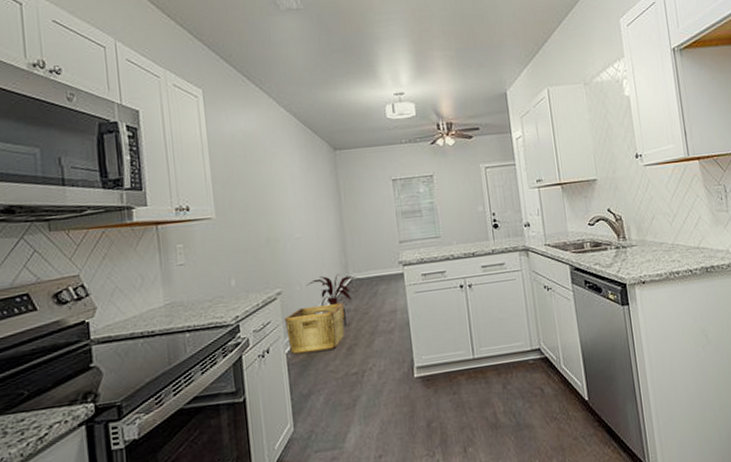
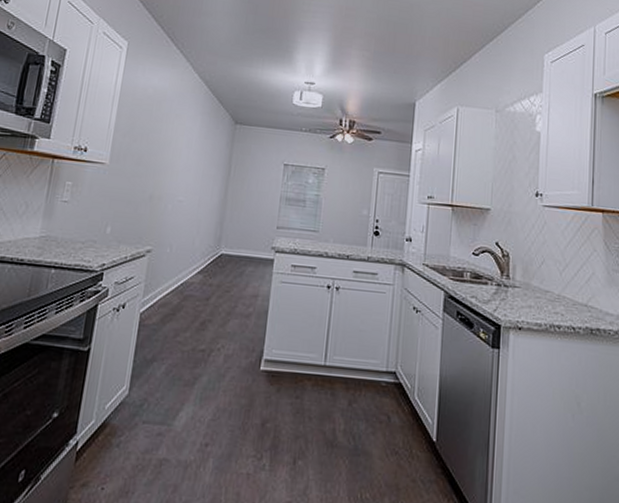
hamper: present [284,303,345,355] -> none [145,271,207,320]
house plant: present [306,274,359,326] -> none [177,244,229,300]

